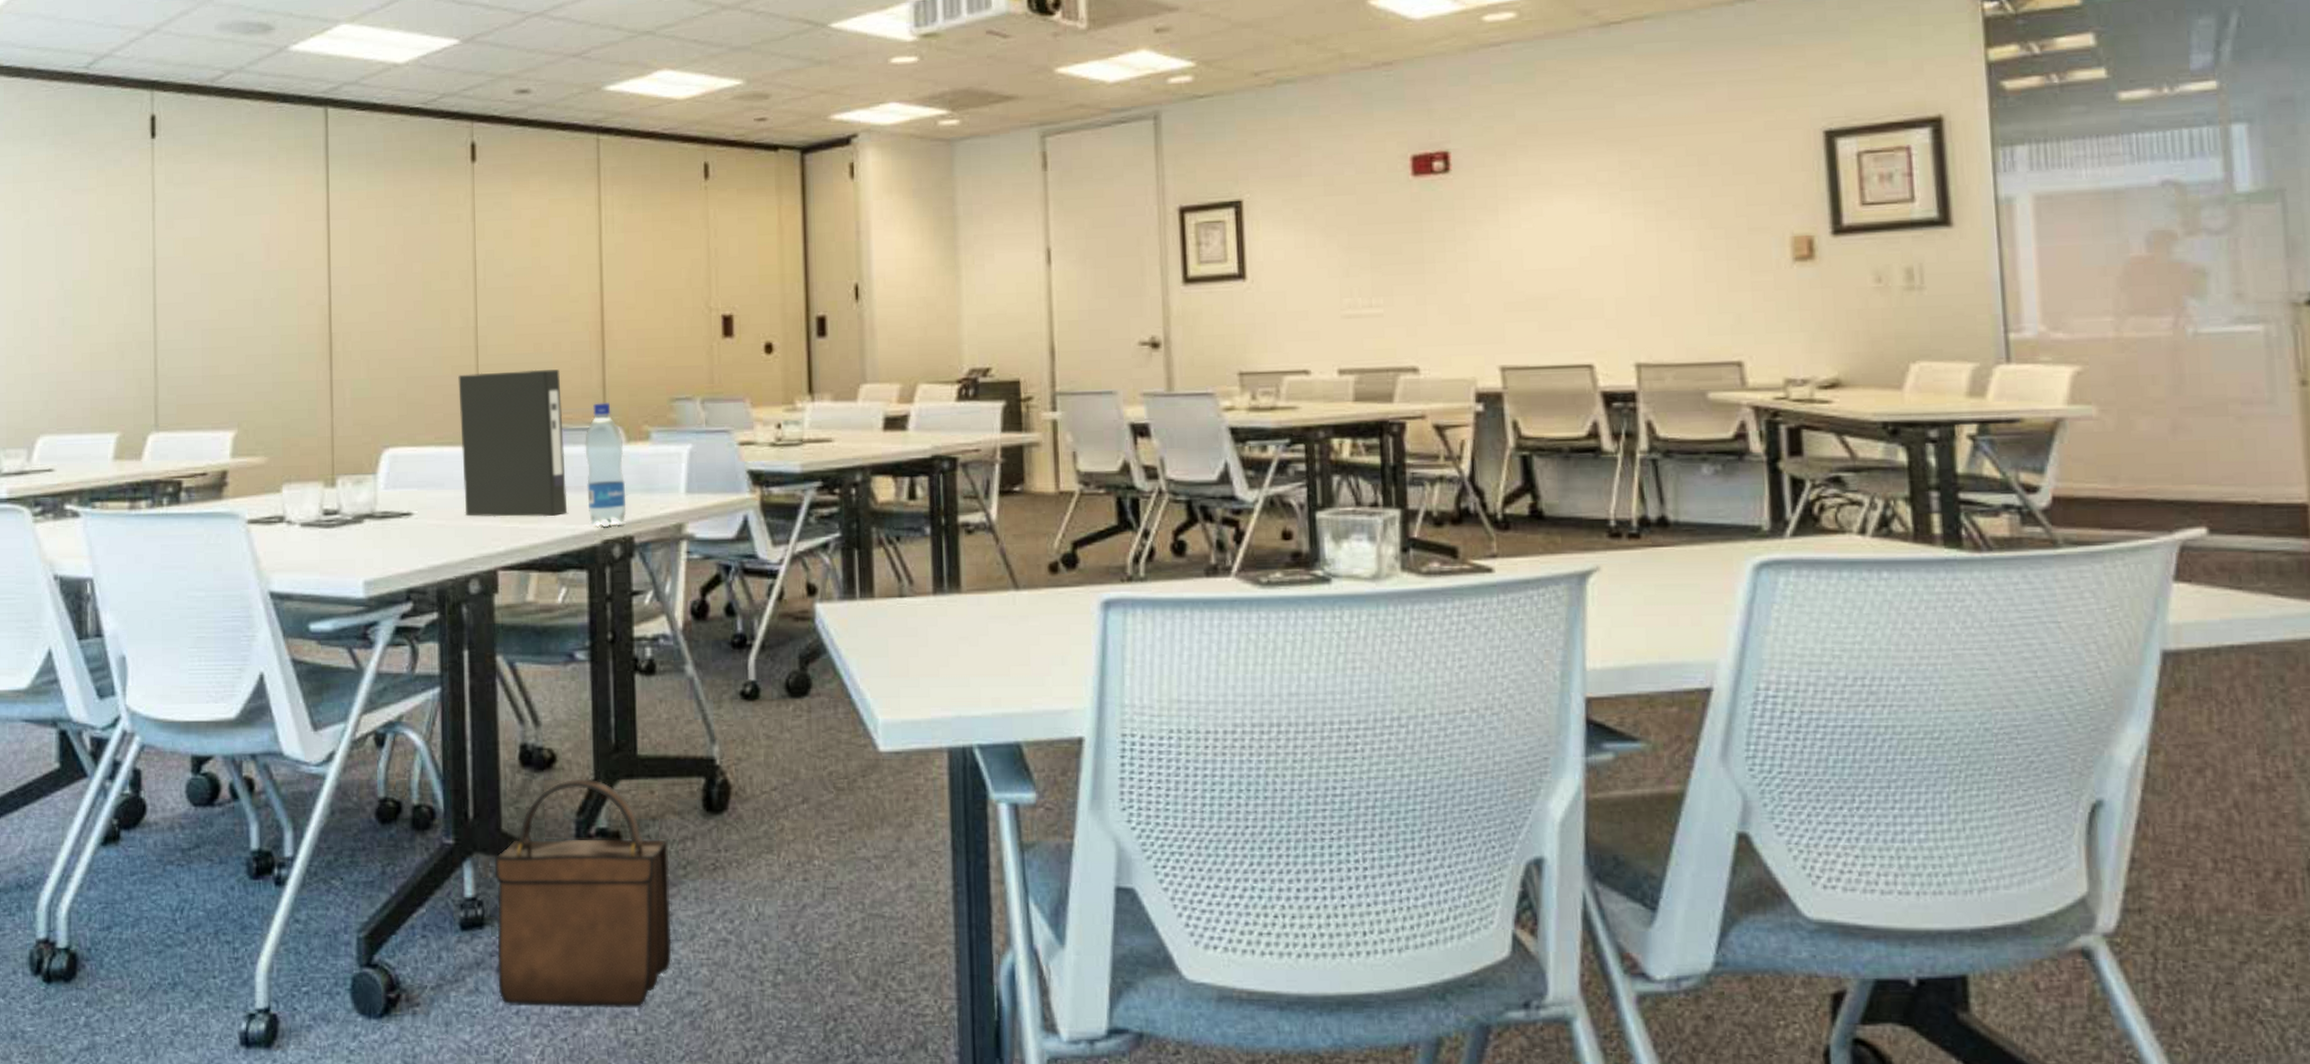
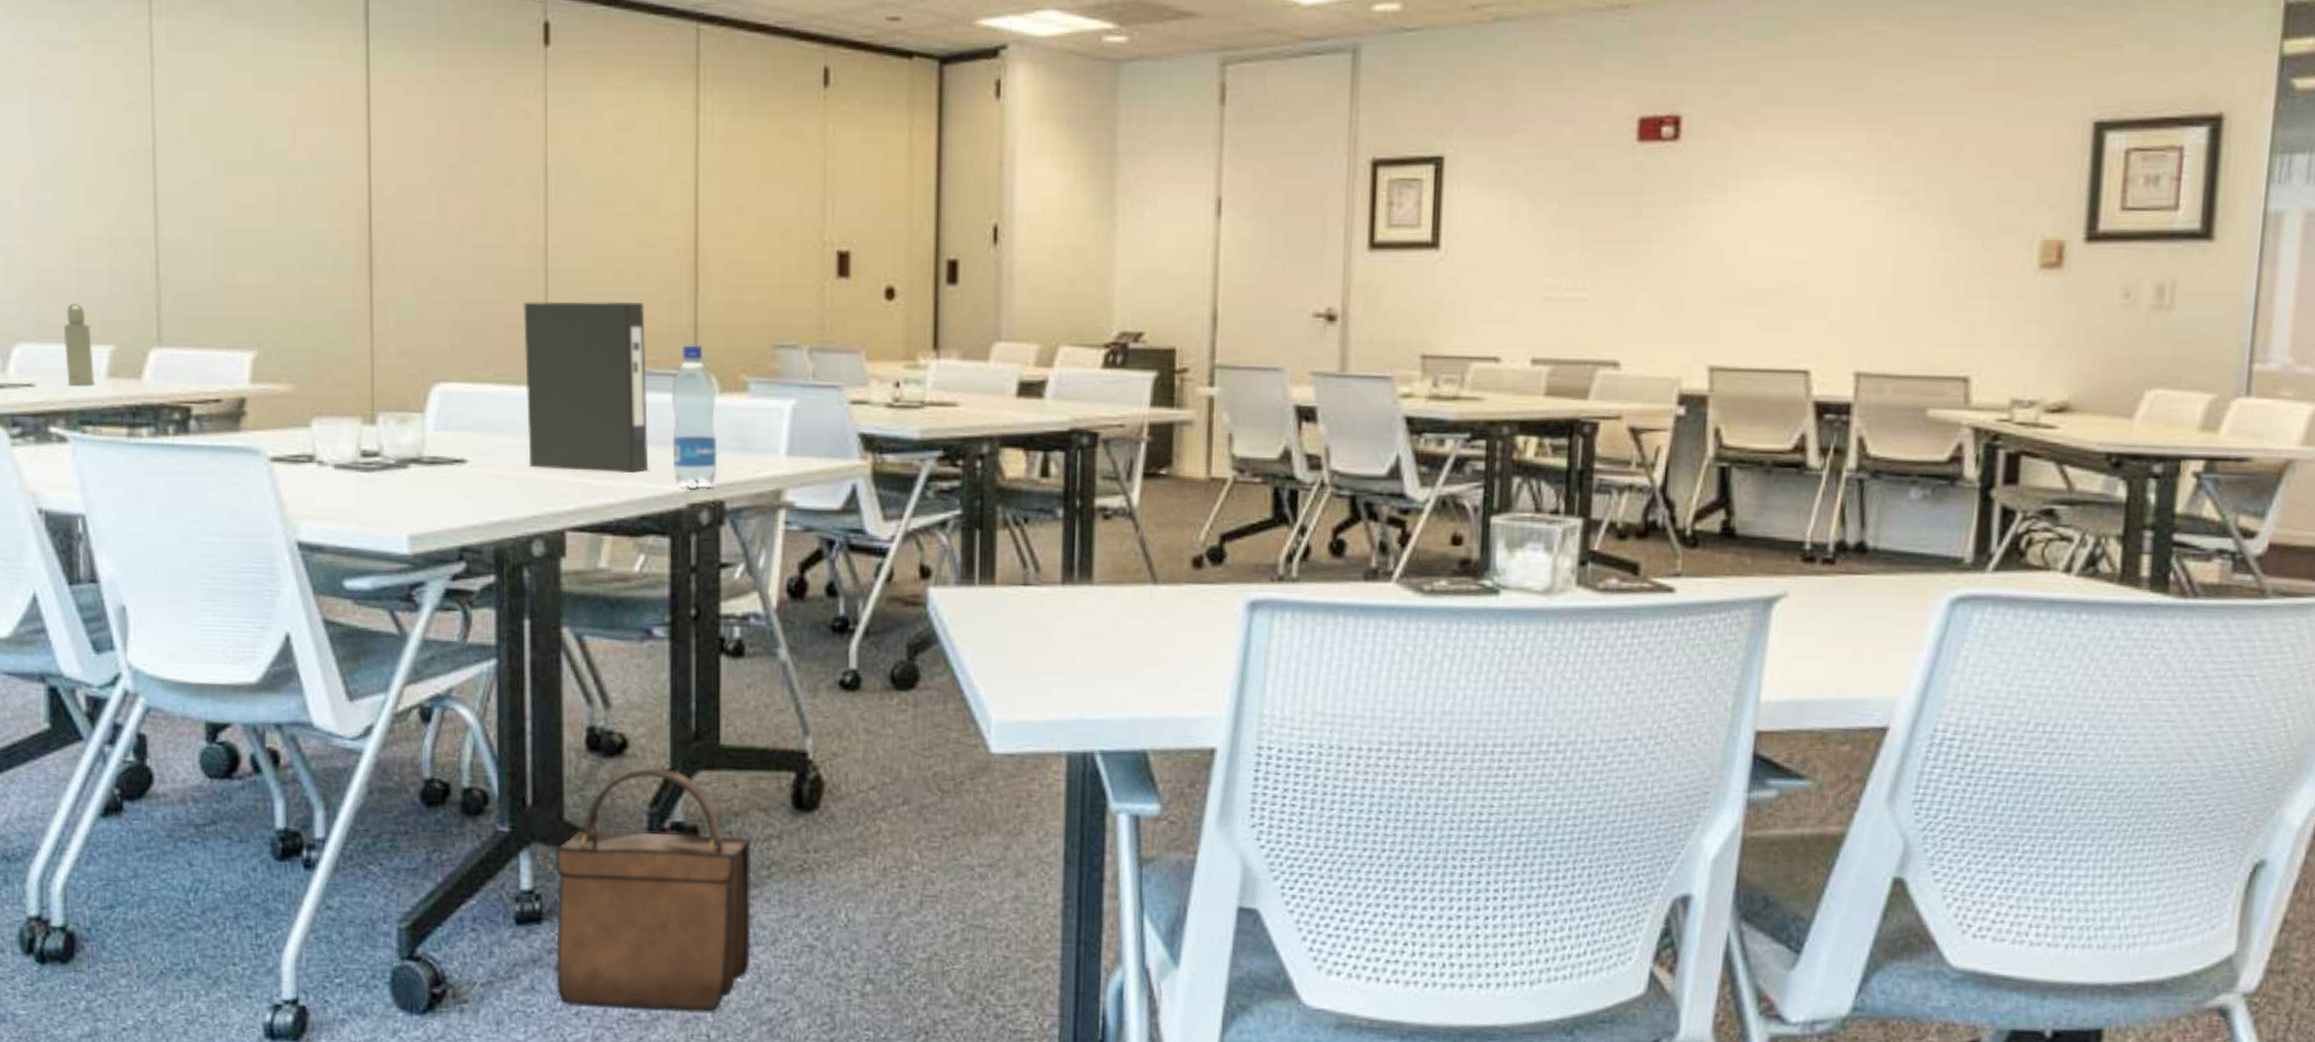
bottle: none [79,399,103,470] -> present [64,303,95,388]

